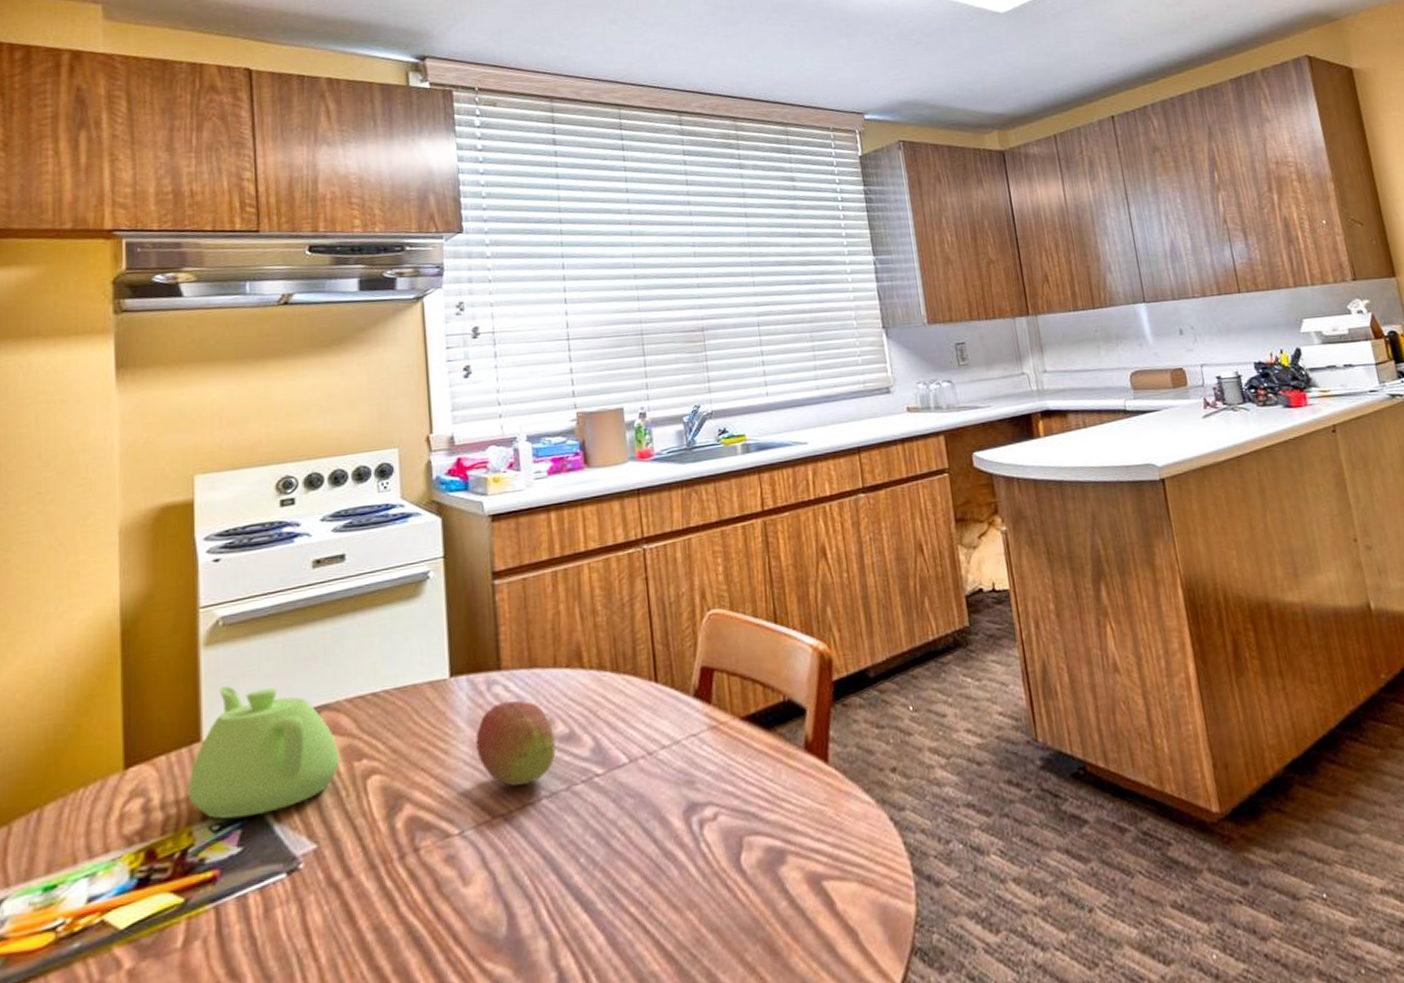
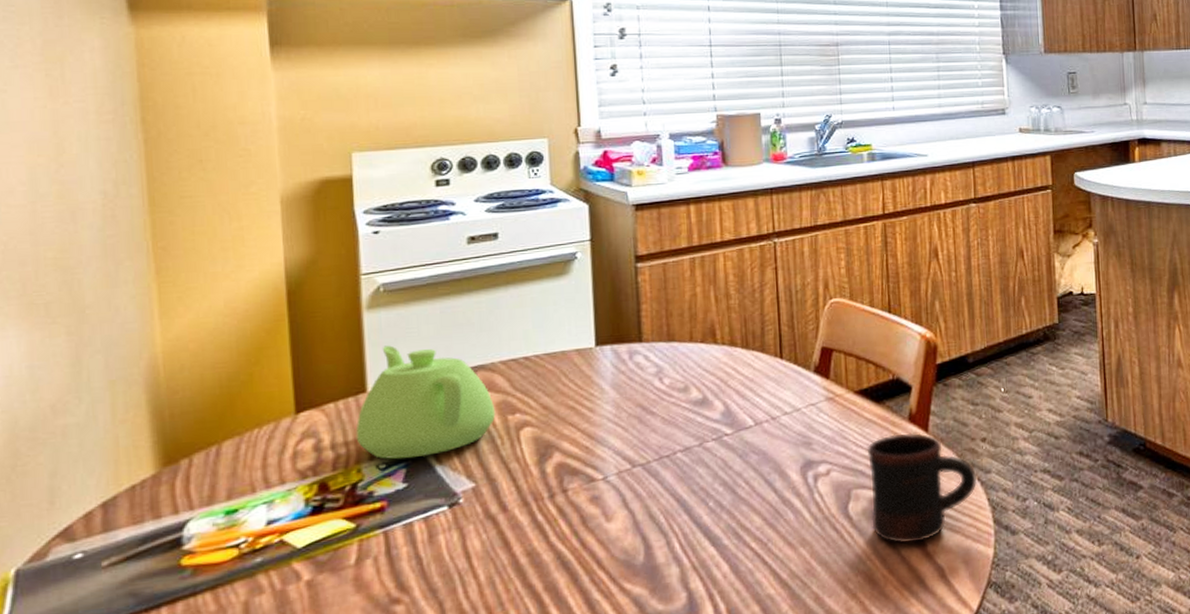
fruit: present [475,700,556,786] -> none [618,368,690,441]
mug: none [758,764,890,903] -> present [866,433,978,544]

